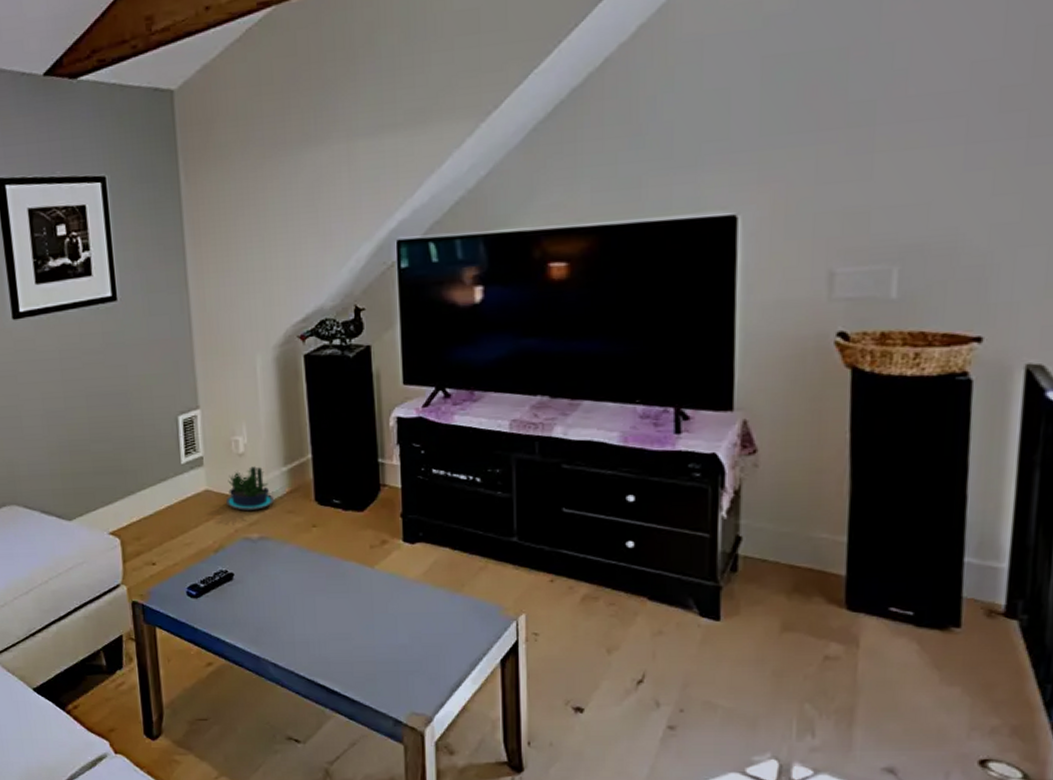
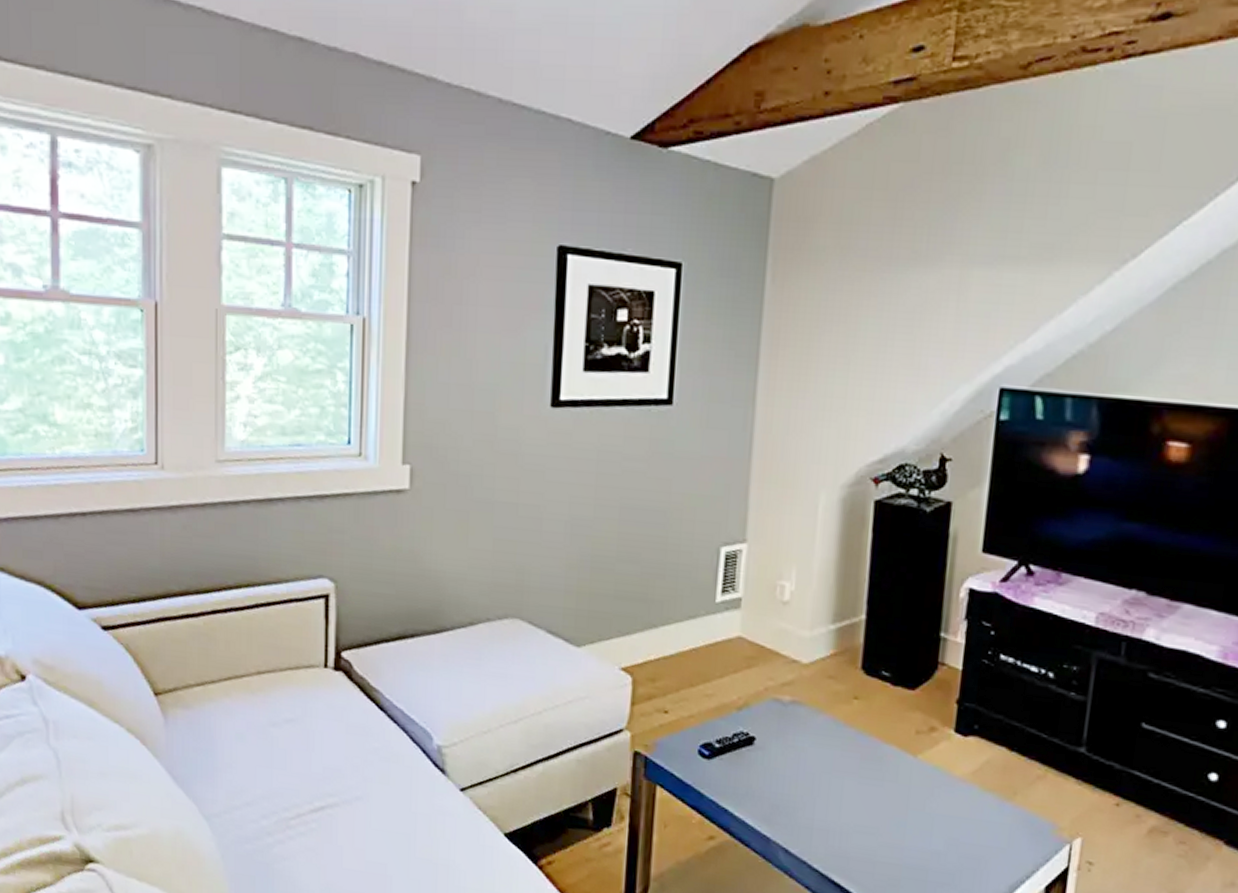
potted plant: present [225,466,274,510] -> none [759,618,815,669]

